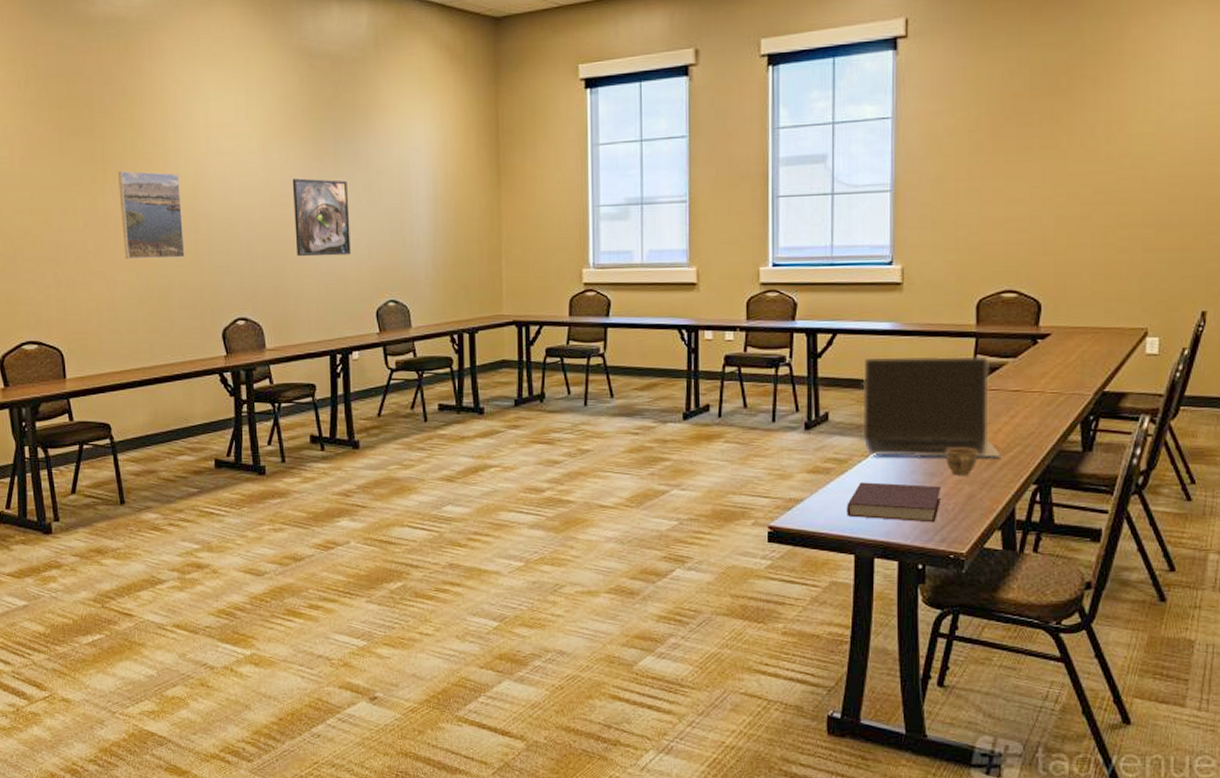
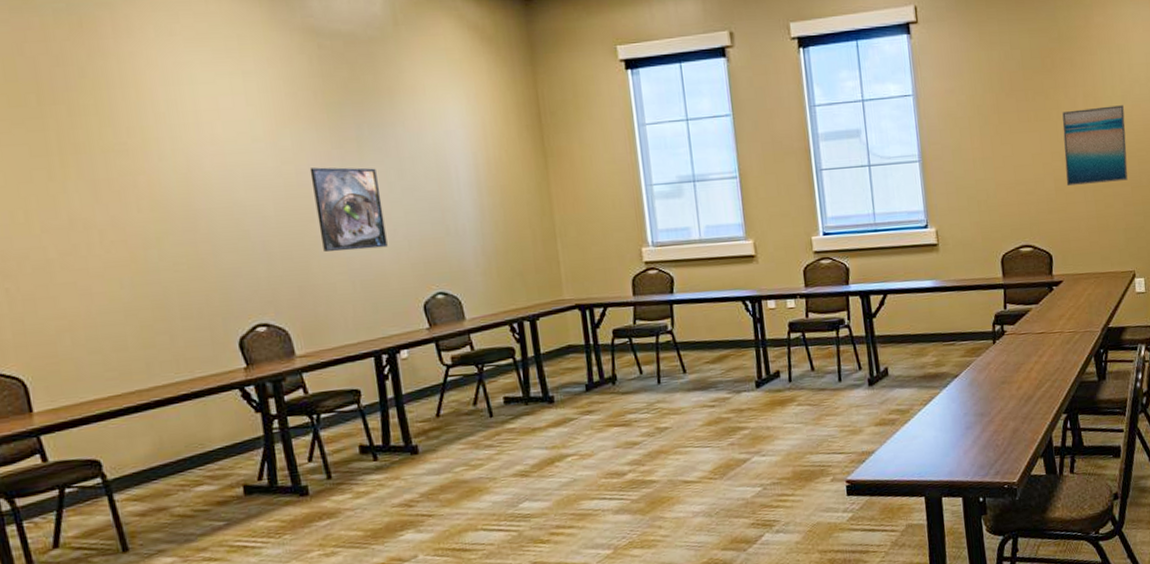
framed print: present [118,171,185,260] -> none [83,165,183,267]
notebook: present [846,482,942,523] -> none [913,424,992,462]
laptop: present [862,356,1001,458] -> none [913,305,1036,404]
cup: present [946,448,978,475] -> none [991,388,1017,413]
wall art: none [1070,132,1157,225] -> present [1062,105,1128,186]

